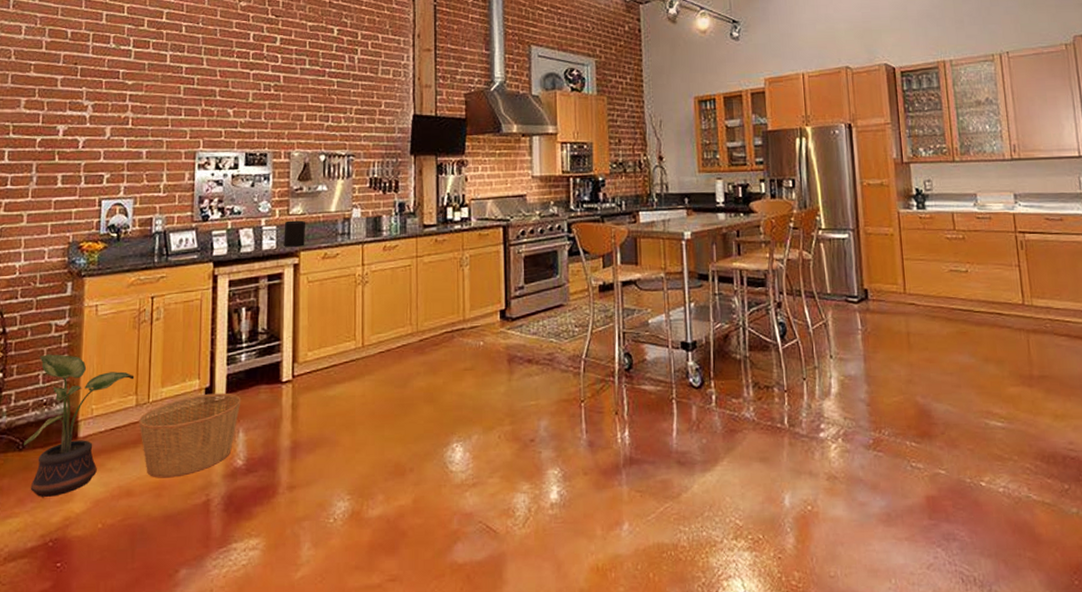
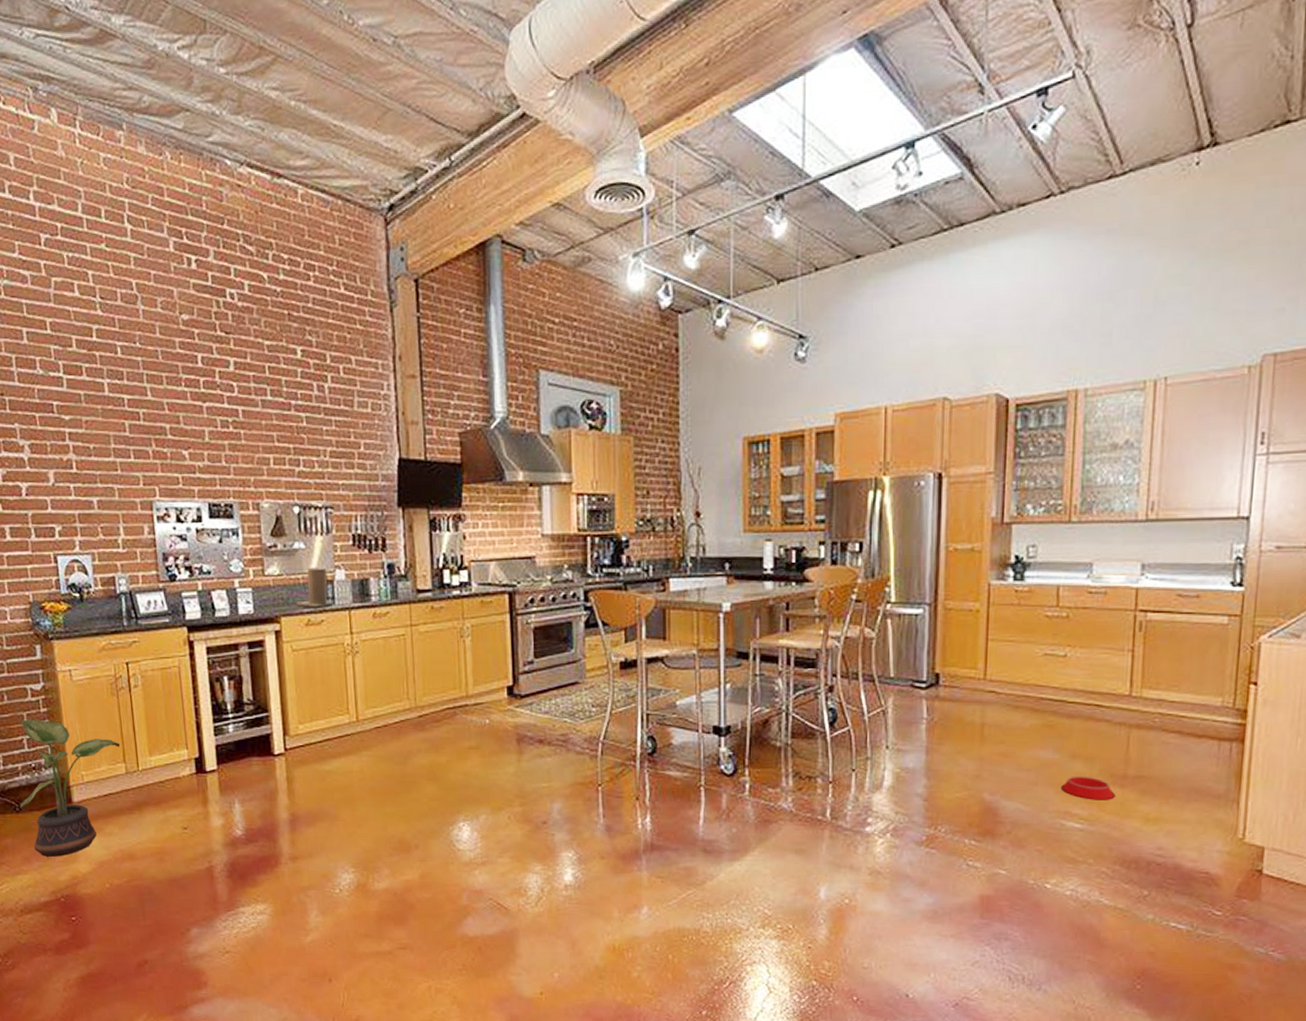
basket: present [139,392,241,478] -> none [131,763,234,844]
pen holder: present [284,220,306,247] -> none [260,582,285,612]
paper towel: none [316,206,349,243] -> present [296,567,334,608]
pet bowl: none [980,377,1026,400] -> present [1060,776,1115,800]

